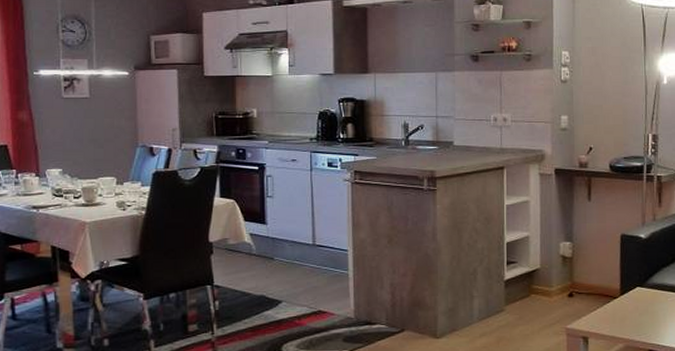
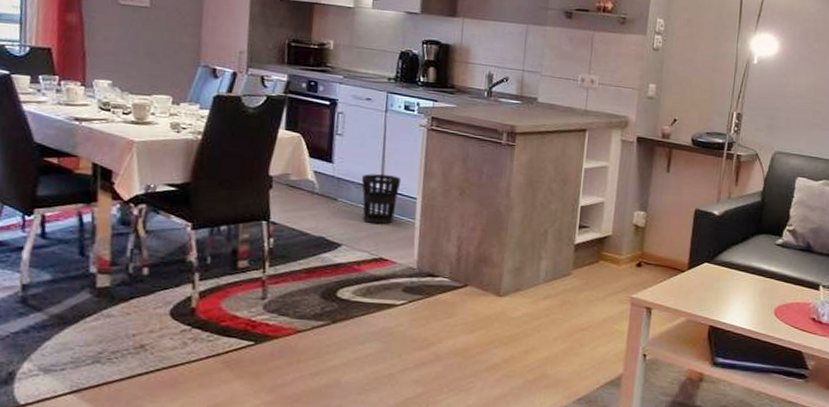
wastebasket: none [295,231,332,279] -> present [362,173,402,225]

